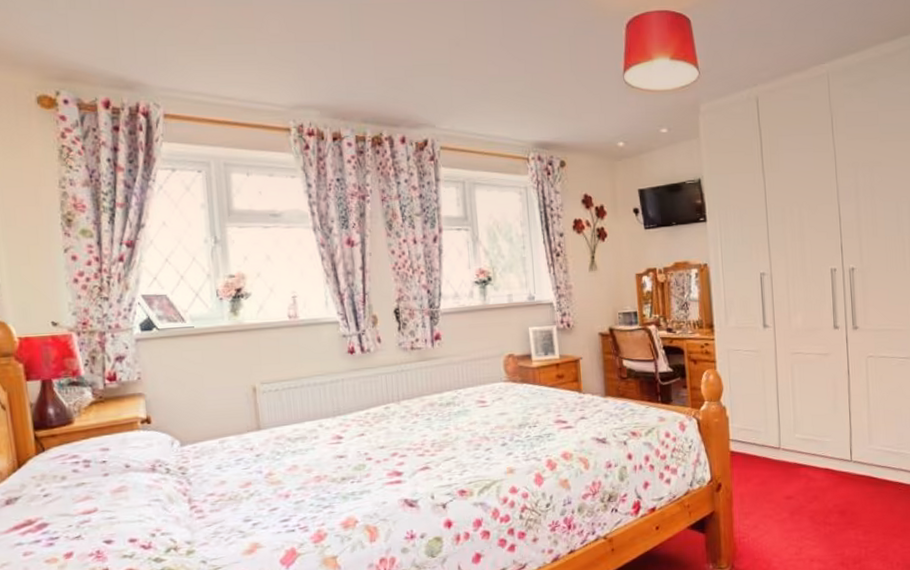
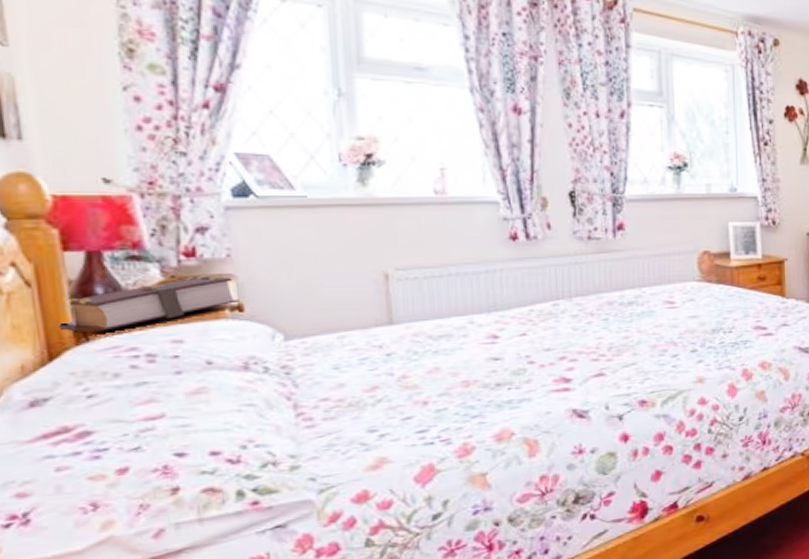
book: none [23,395,148,445] -> present [56,275,239,332]

